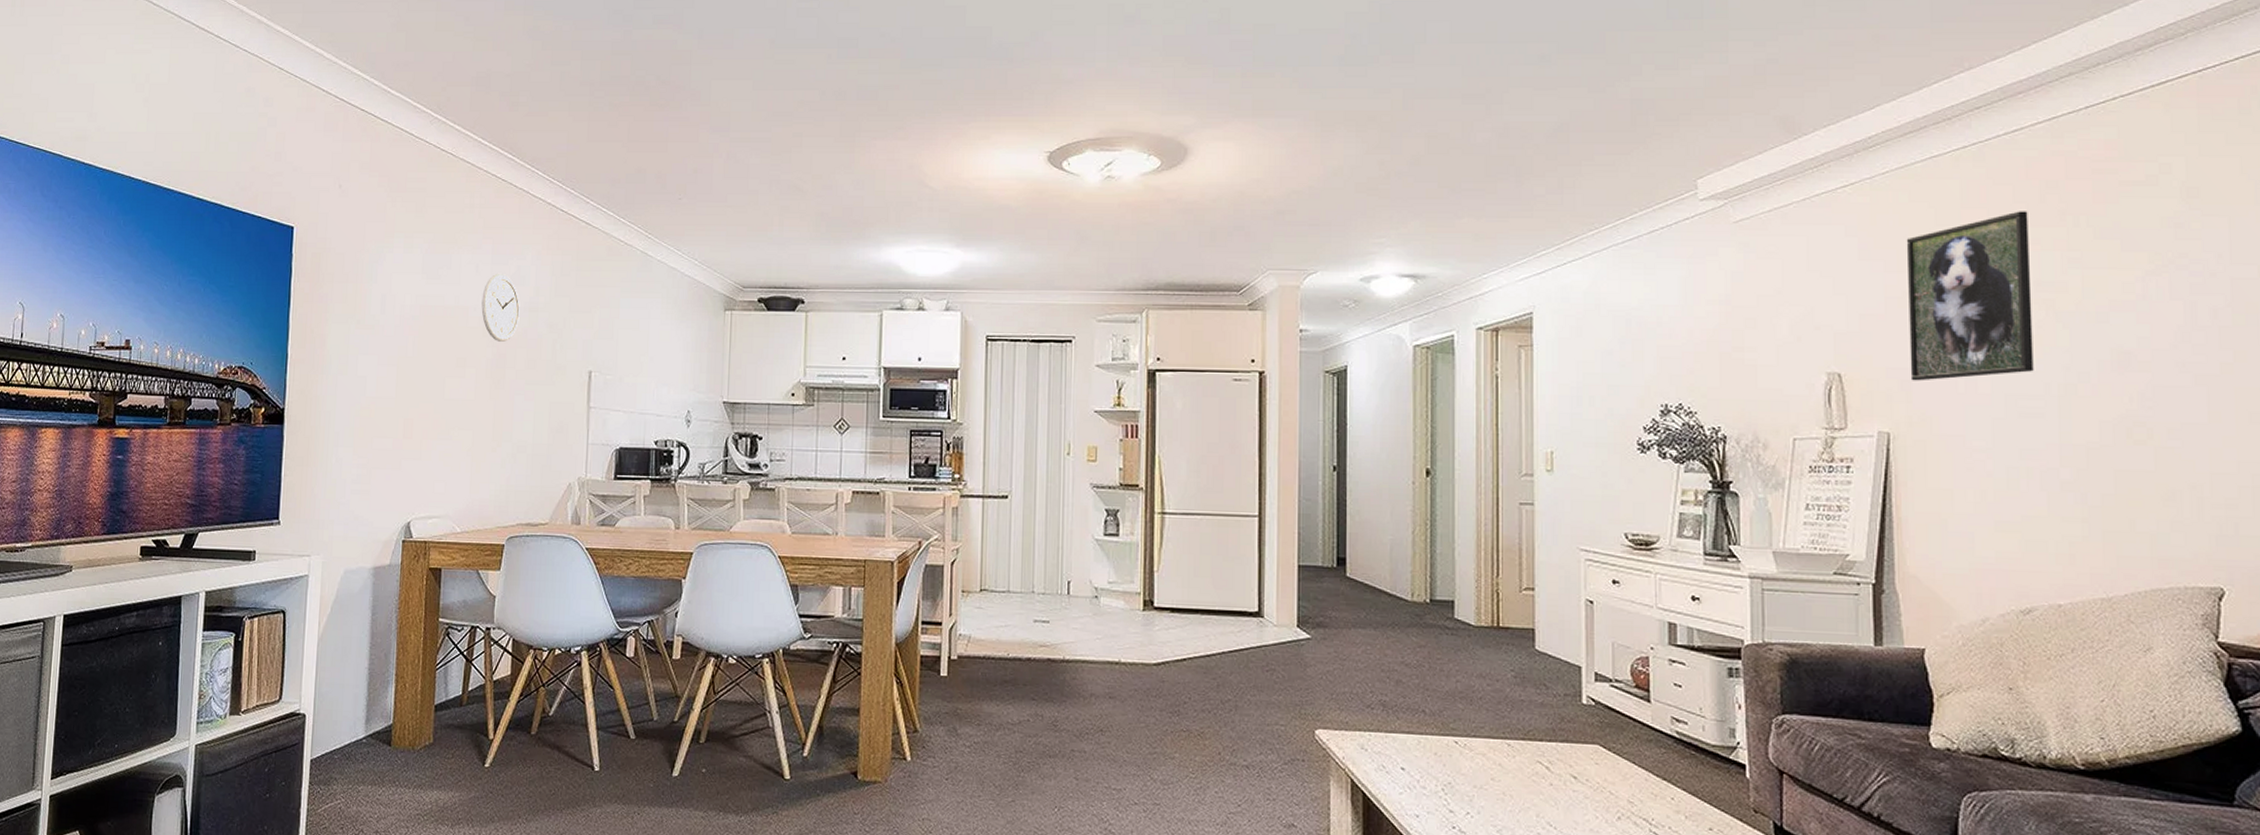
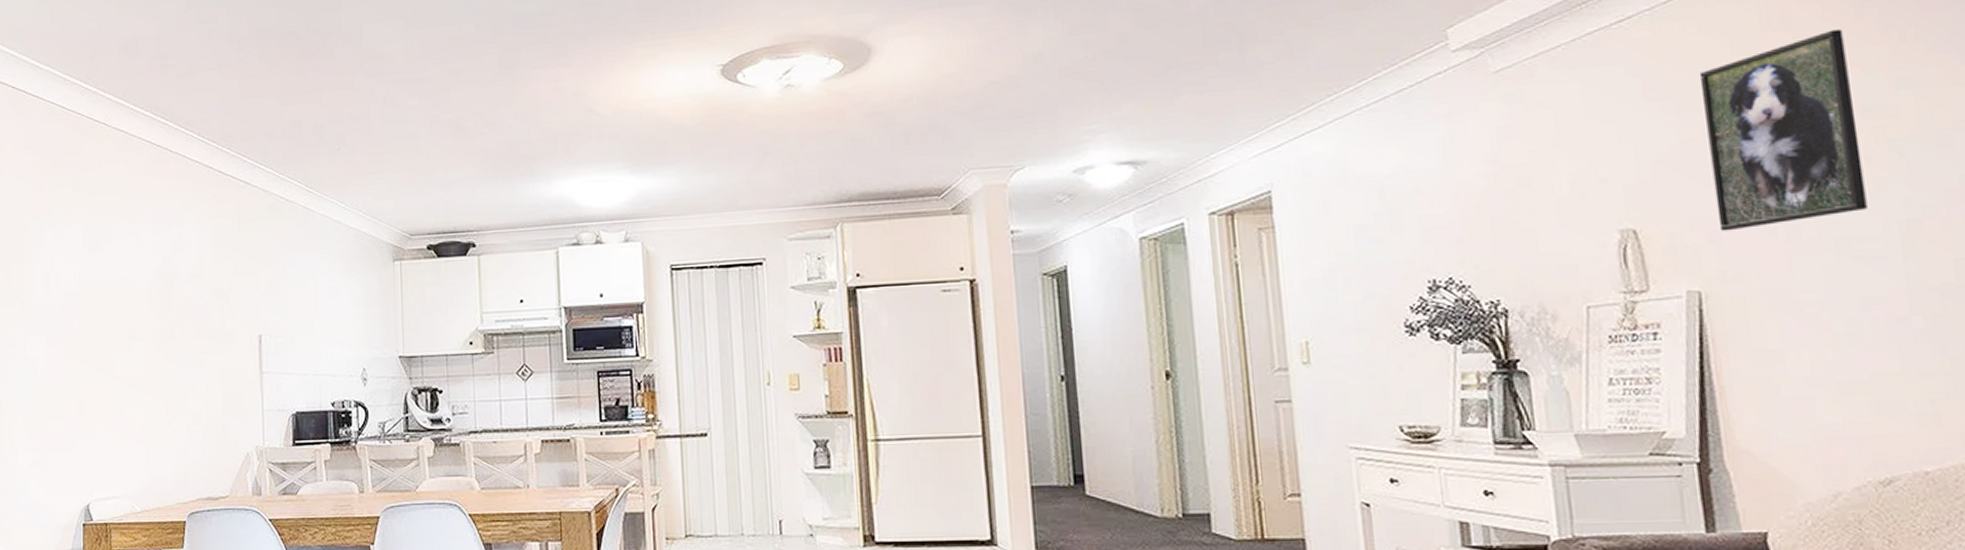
wall clock: present [481,273,520,342] -> none [145,241,185,312]

